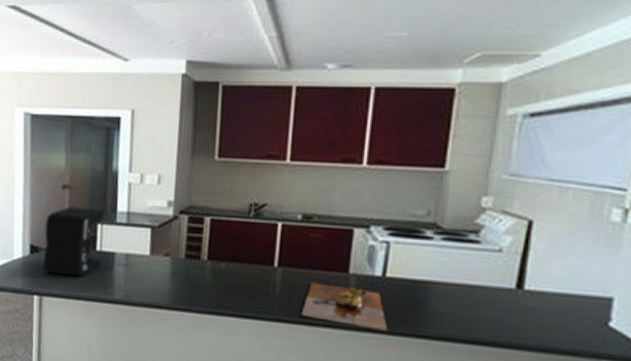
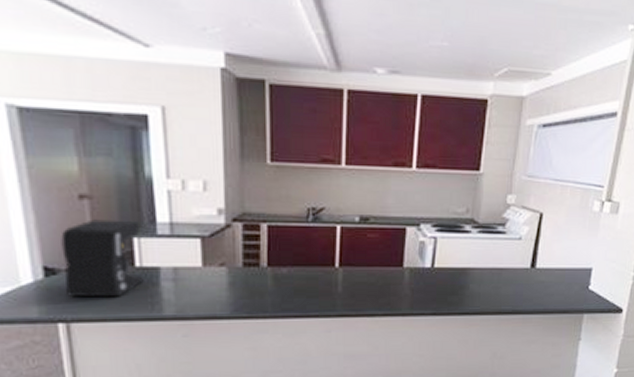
cutting board: present [301,282,387,331] -> none [363,278,436,313]

